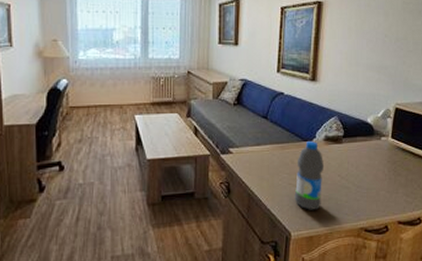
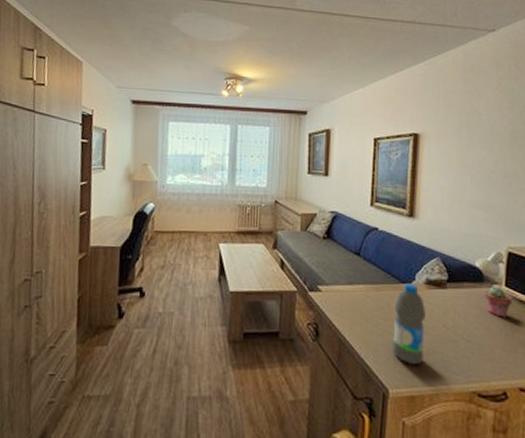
potted succulent: none [373,139,397,165] -> present [484,287,513,318]

